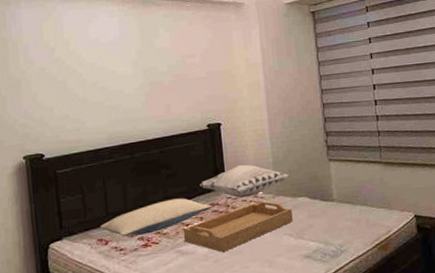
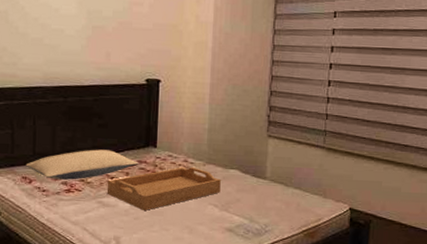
decorative pillow: present [199,164,290,198] -> none [130,126,224,161]

